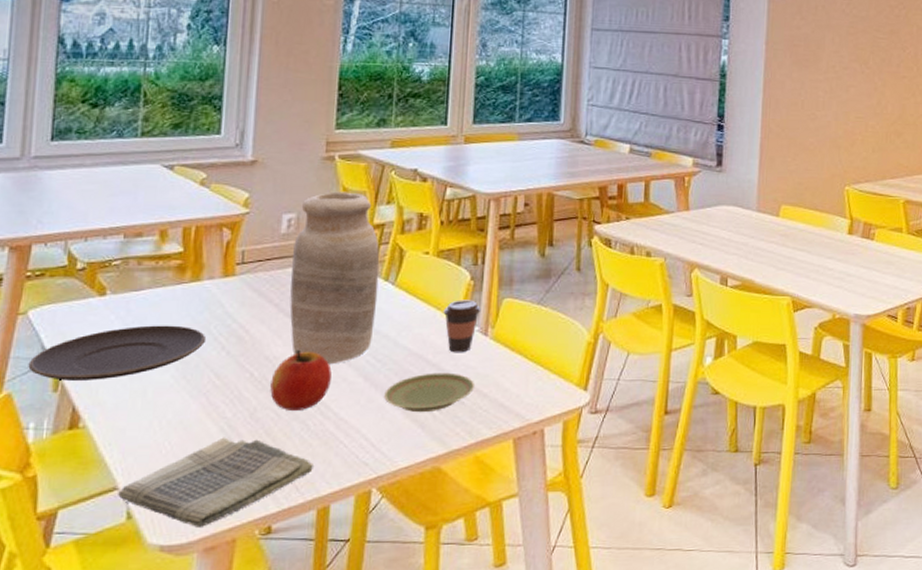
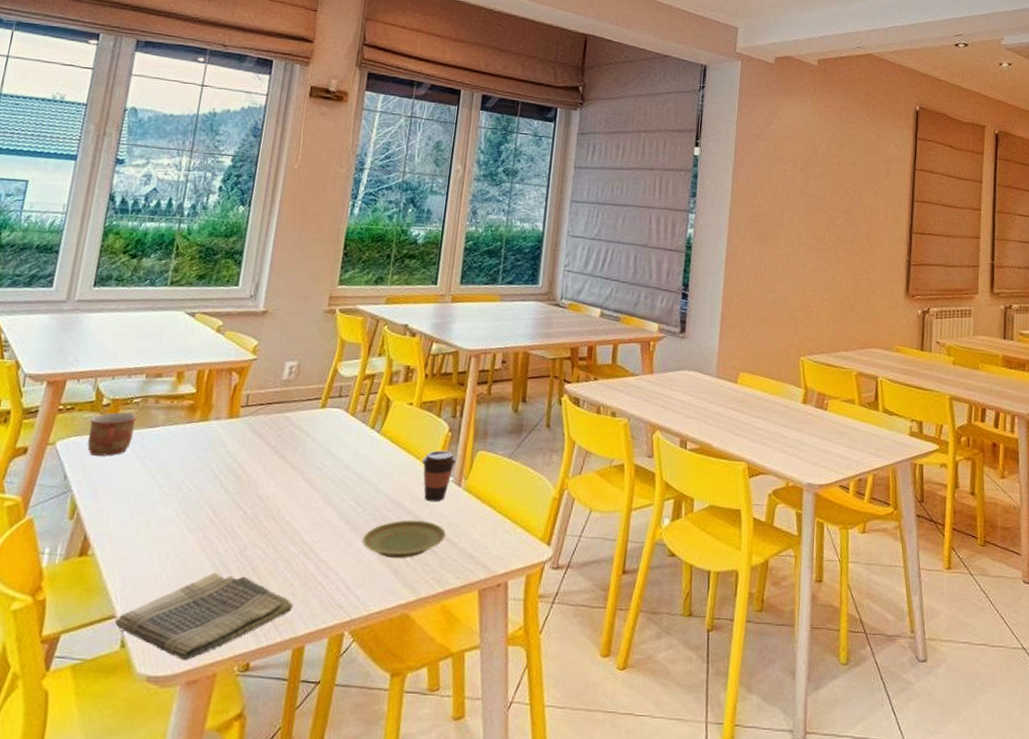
plate: present [28,325,207,381] -> none [50,460,209,511]
mug: none [64,276,117,323] -> present [87,412,136,456]
apple: present [270,349,332,412] -> none [260,490,317,551]
vase: present [289,191,380,365] -> none [283,342,369,507]

